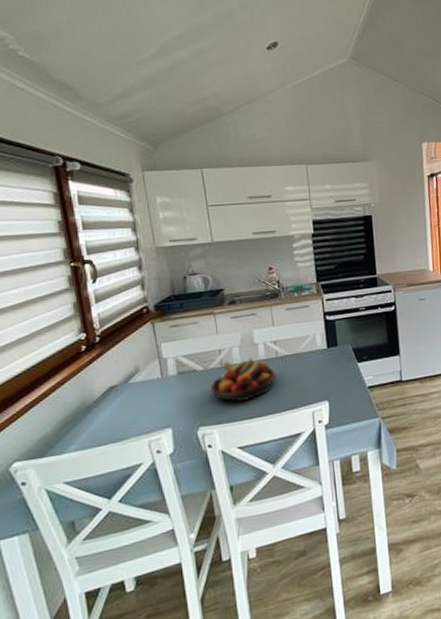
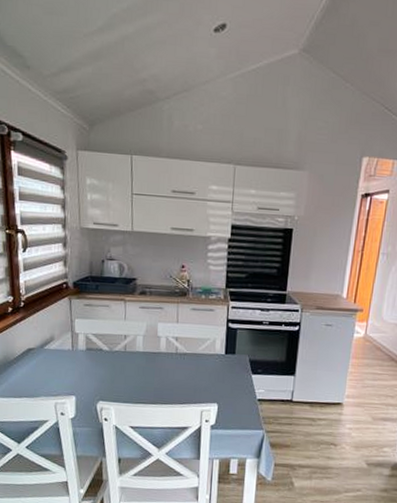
fruit bowl: present [210,358,276,402] -> none [112,346,173,387]

